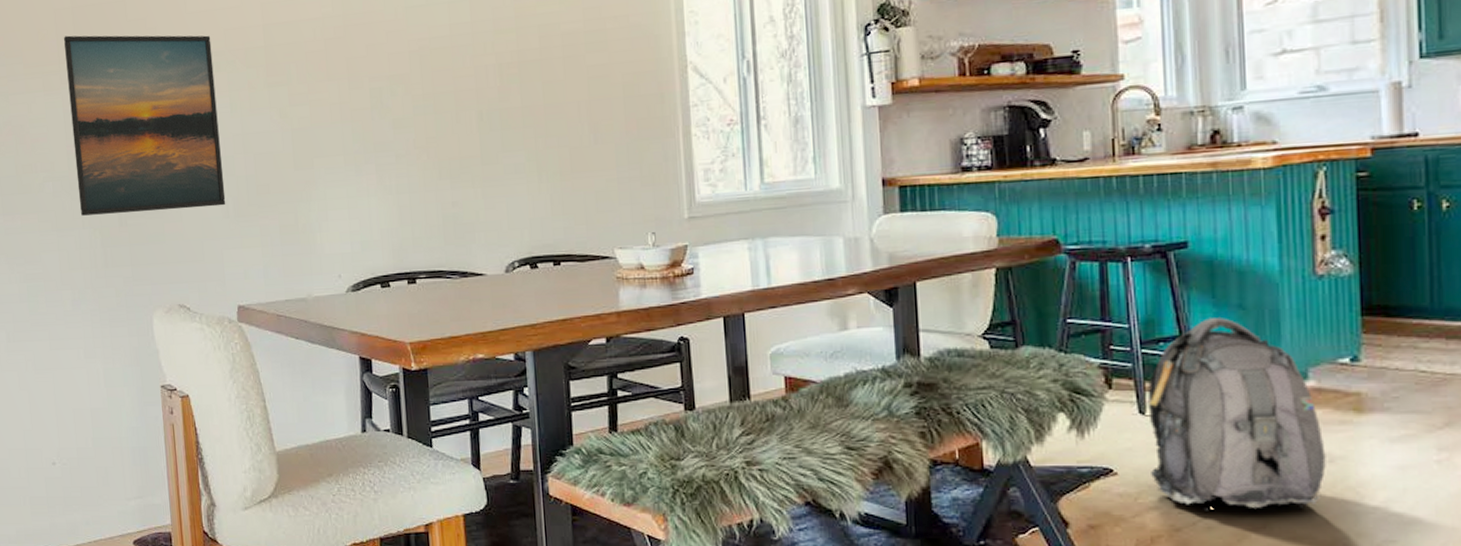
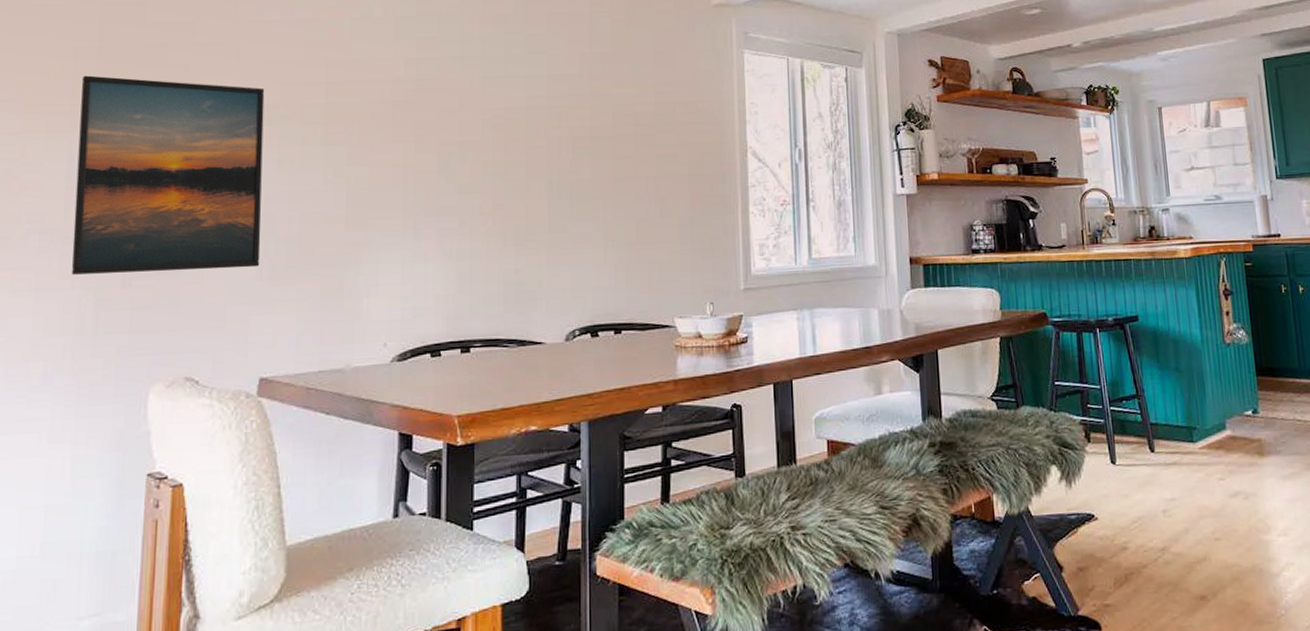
backpack: present [1148,318,1326,511] -> none [1117,379,1243,548]

